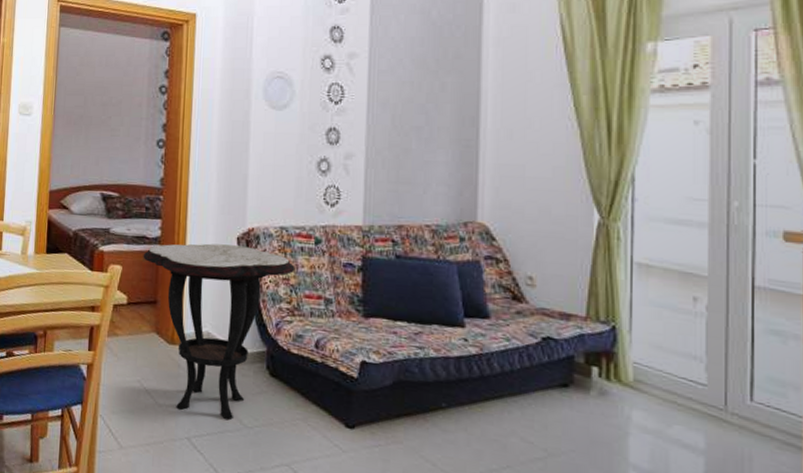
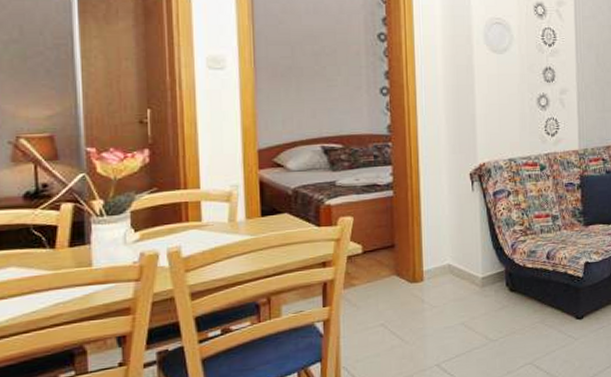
side table: present [143,243,295,420] -> none [375,180,525,341]

